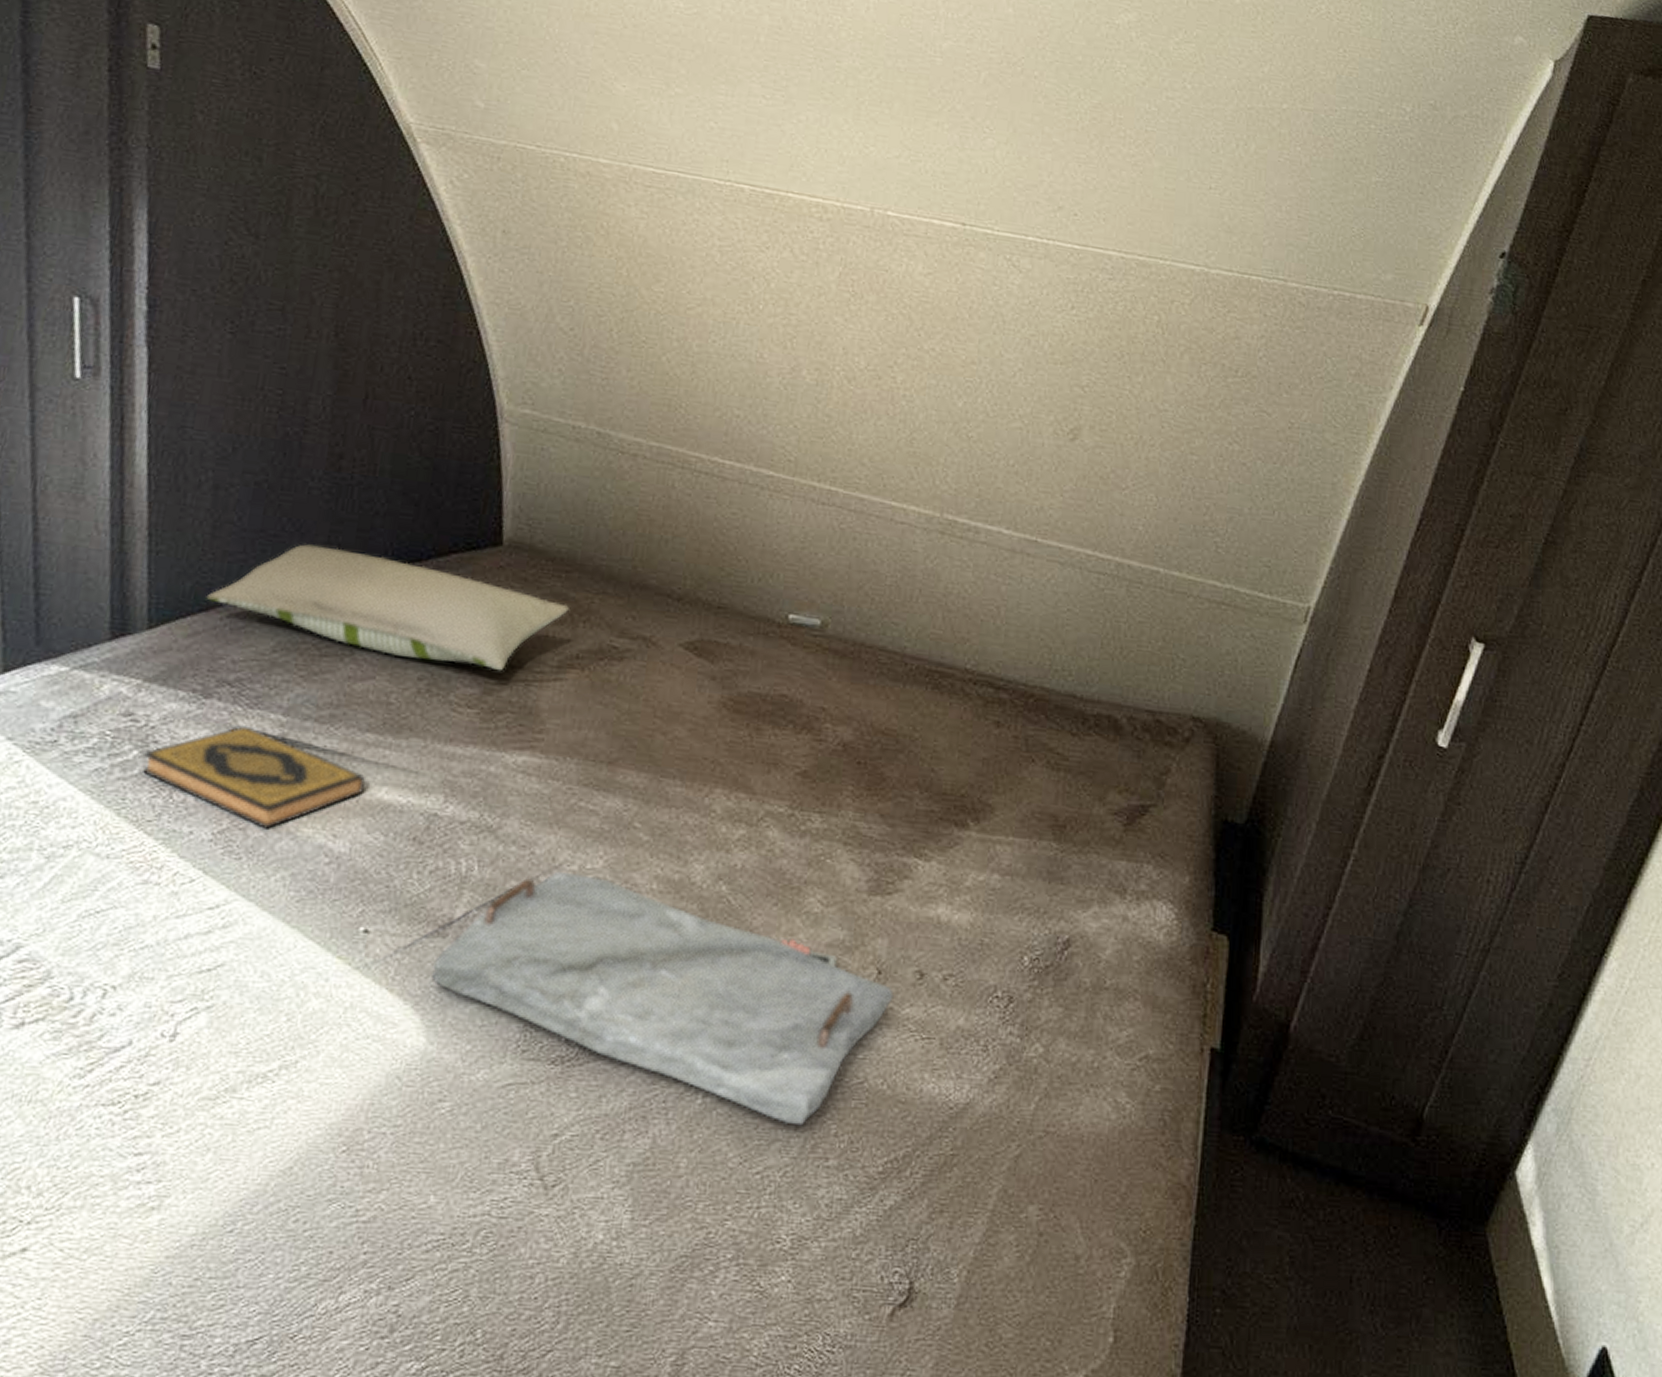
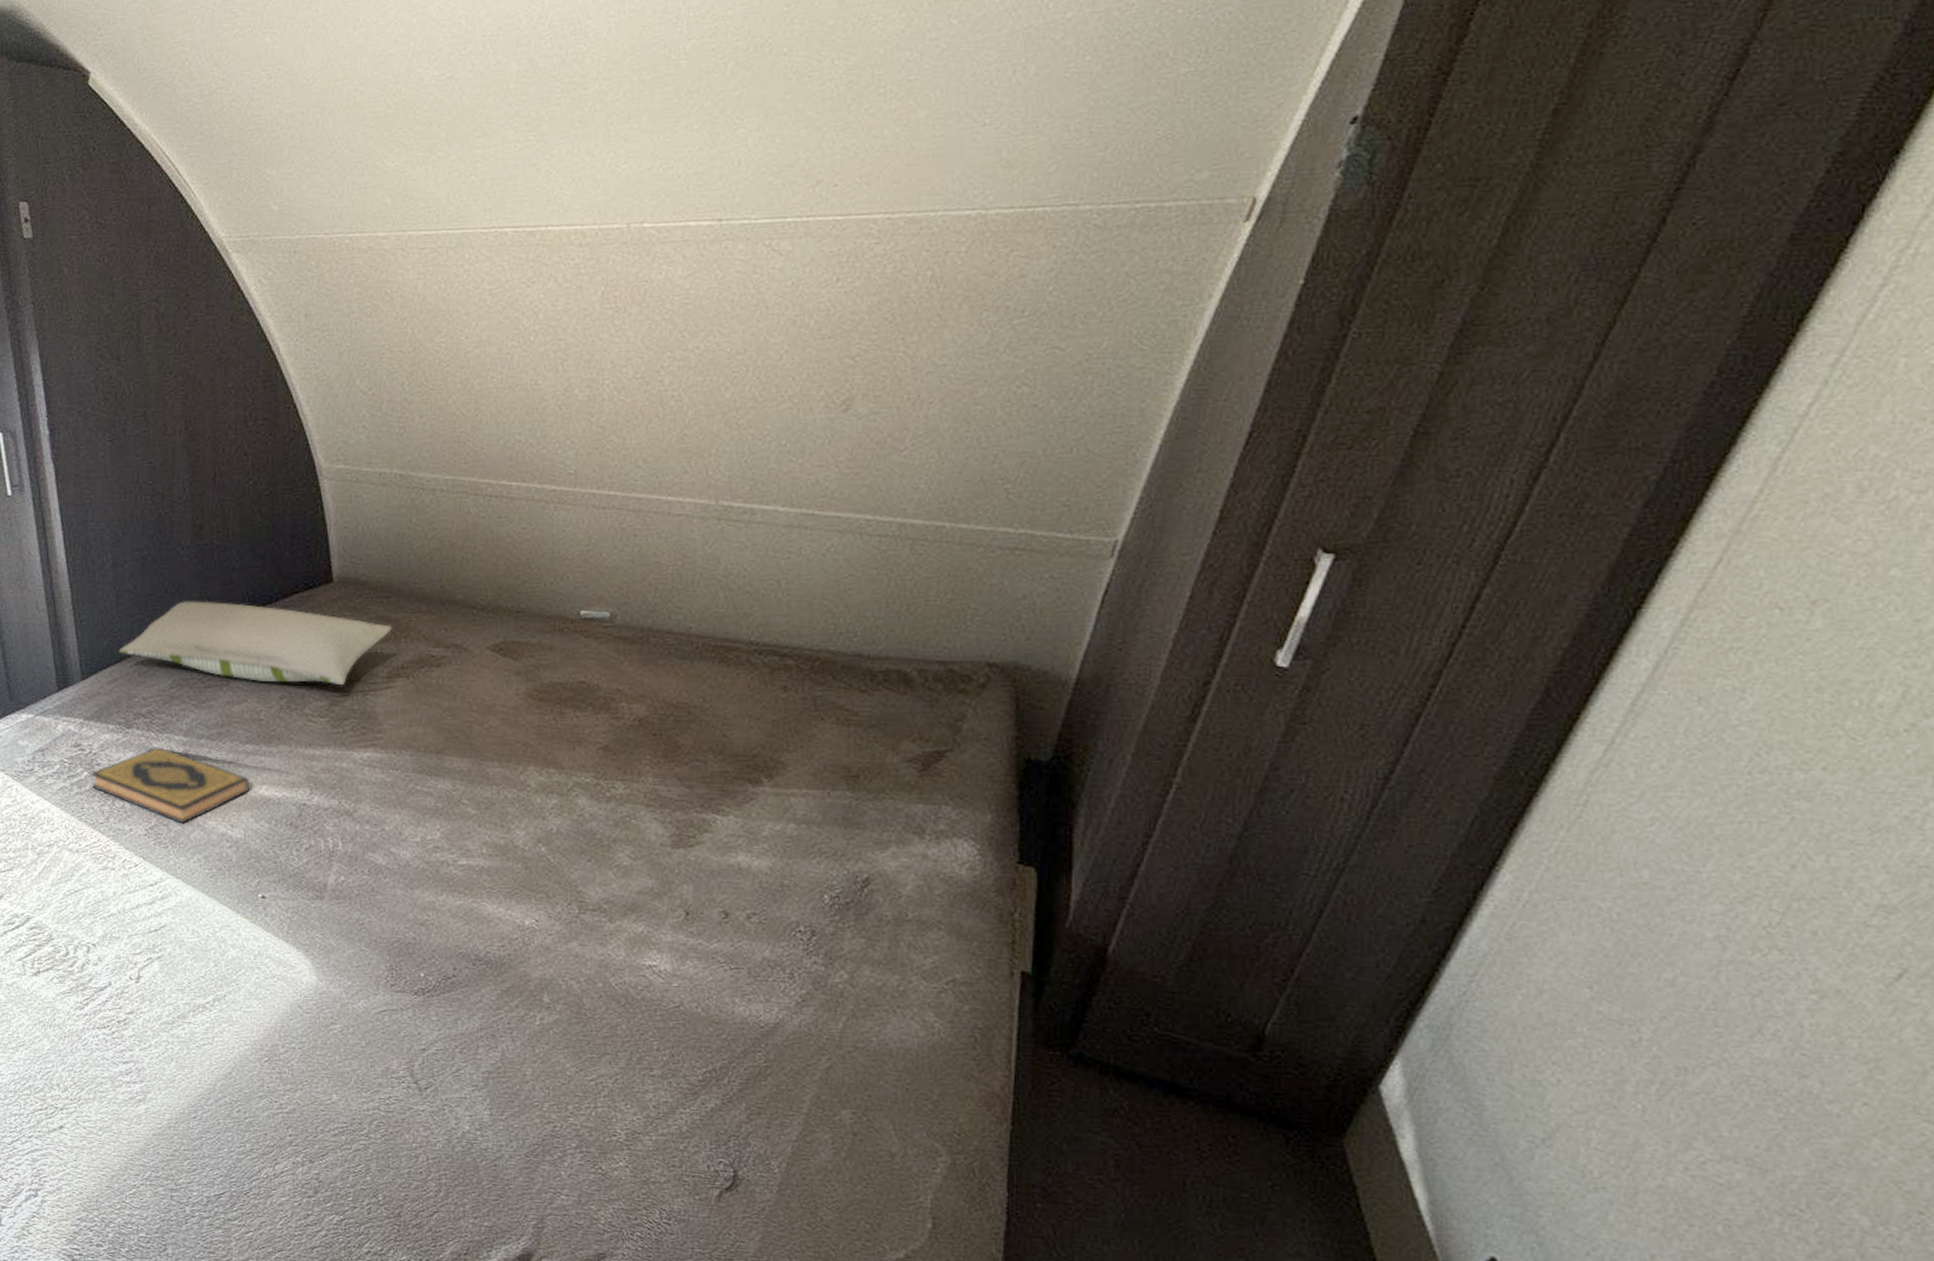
serving tray: present [431,871,894,1126] -> none [316,843,702,1042]

